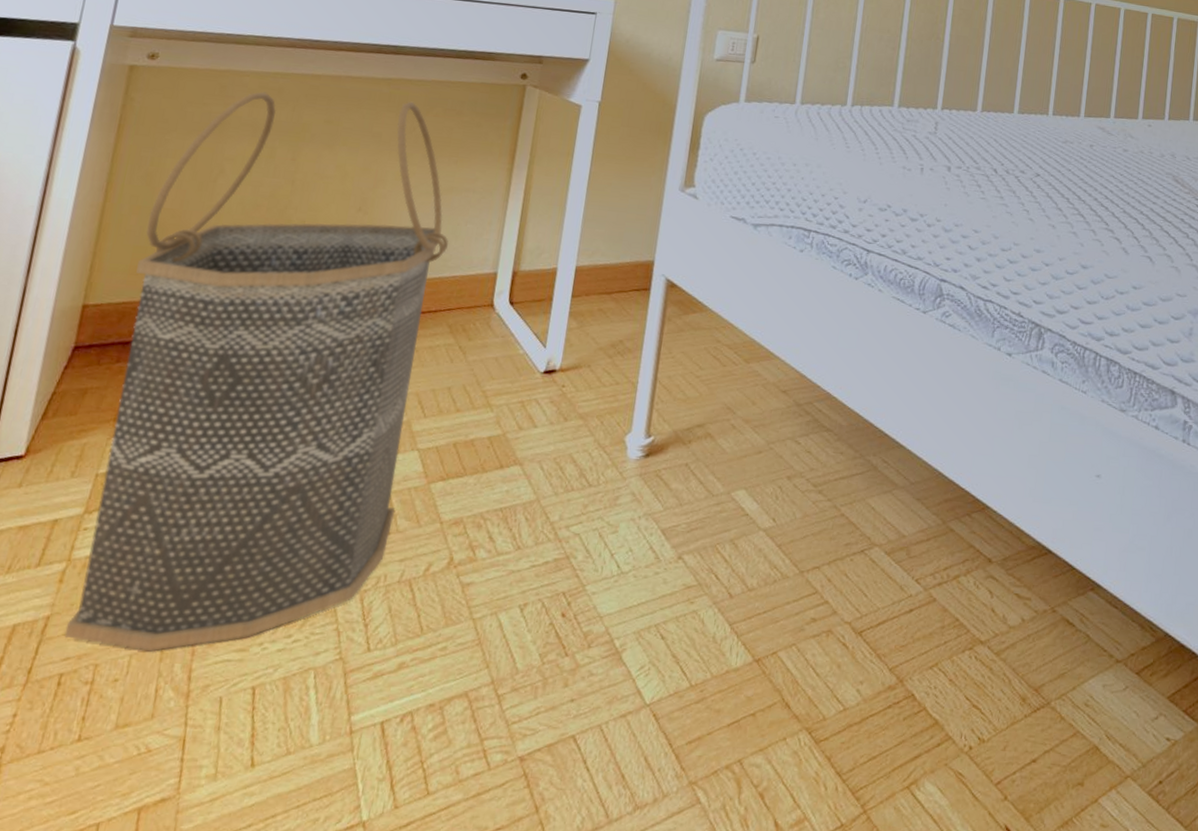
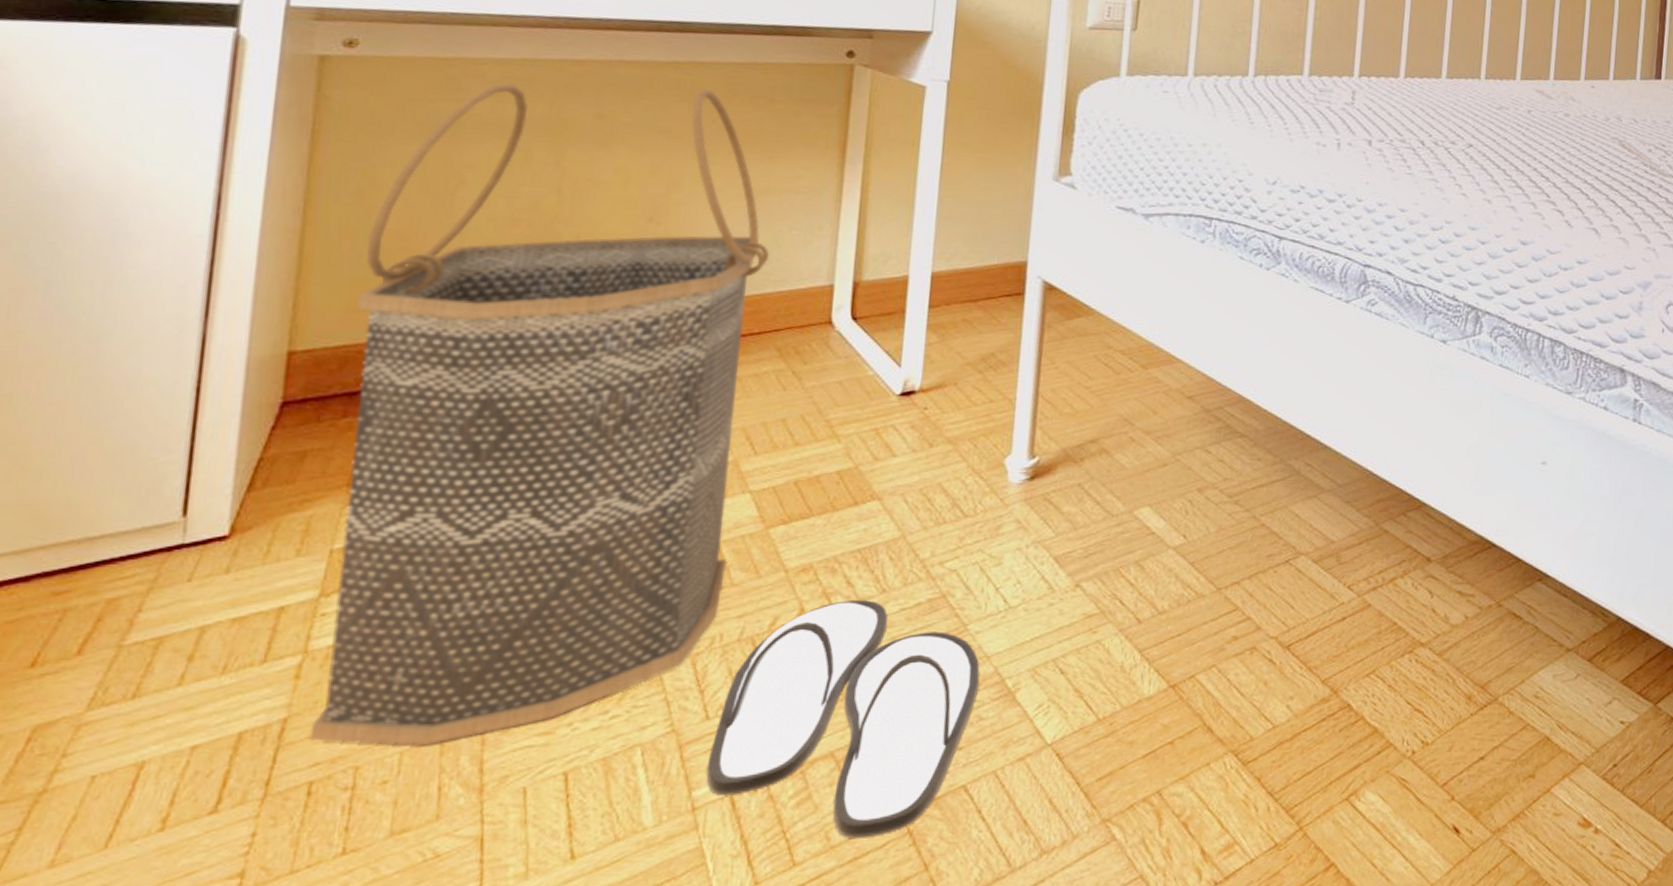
slippers: none [363,554,594,776] -> present [706,600,980,839]

